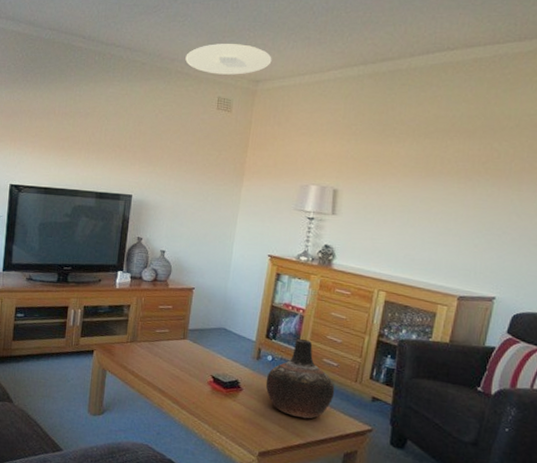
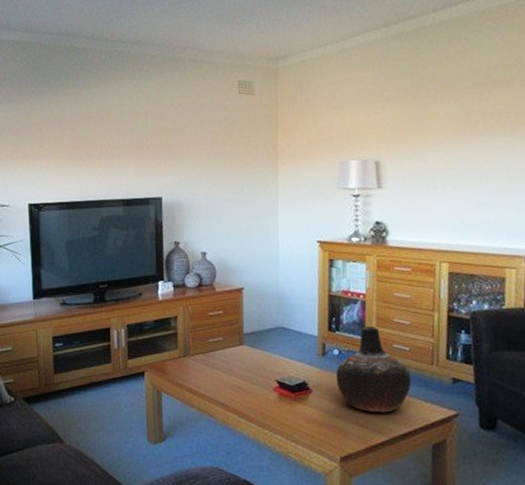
ceiling light: present [185,44,272,75] -> none [197,22,289,58]

